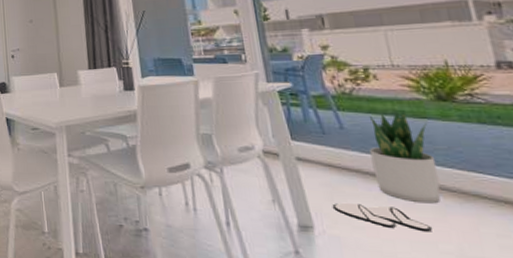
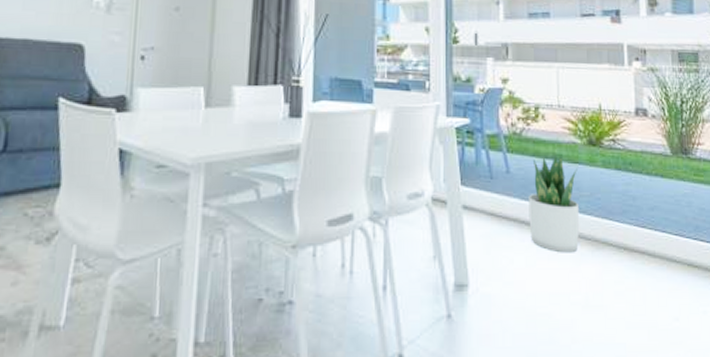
slippers: present [332,202,432,232] -> none [488,255,567,283]

